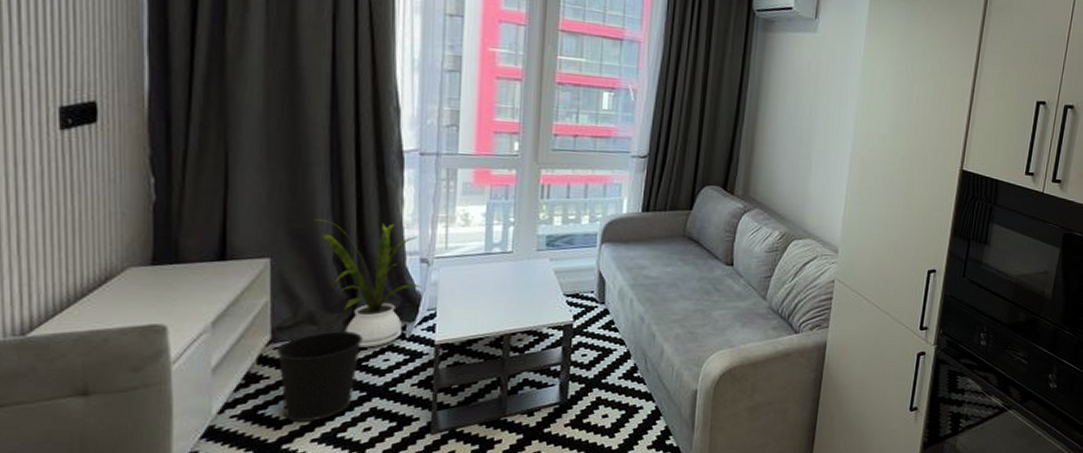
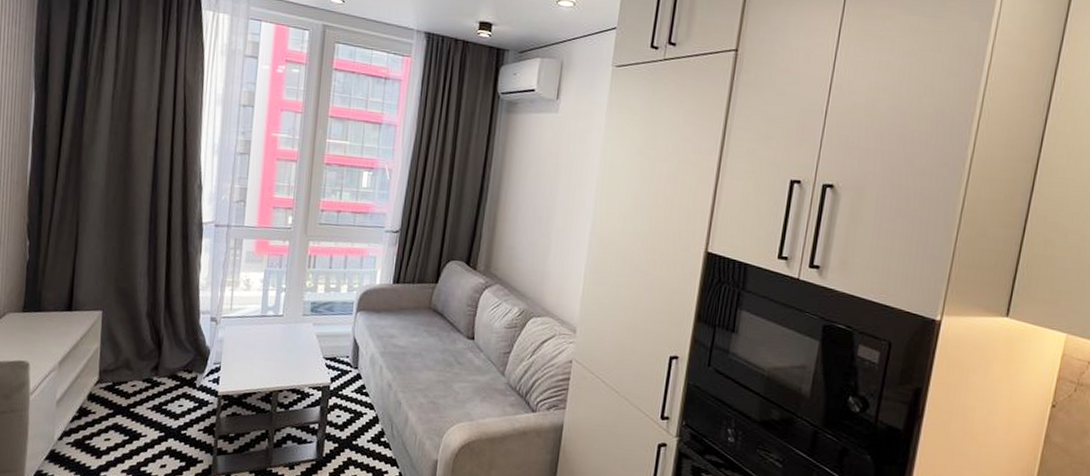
wastebasket: present [277,331,362,421] -> none [102,376,164,454]
house plant: present [314,219,422,348] -> none [135,279,211,394]

